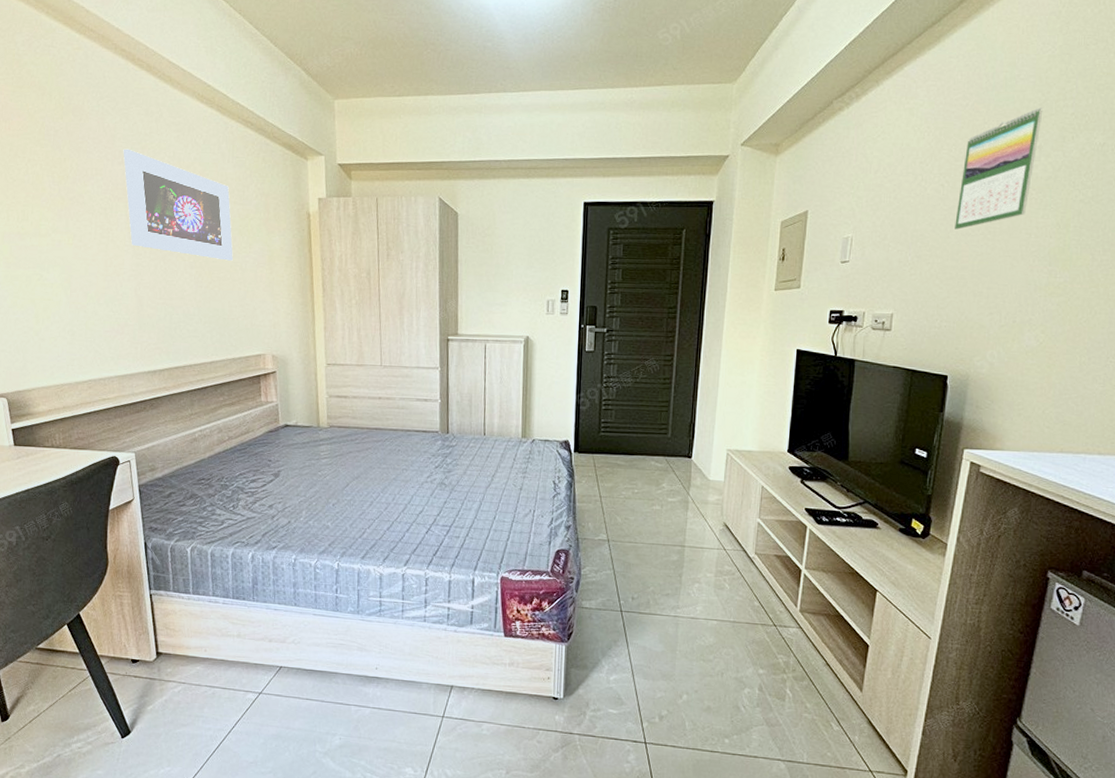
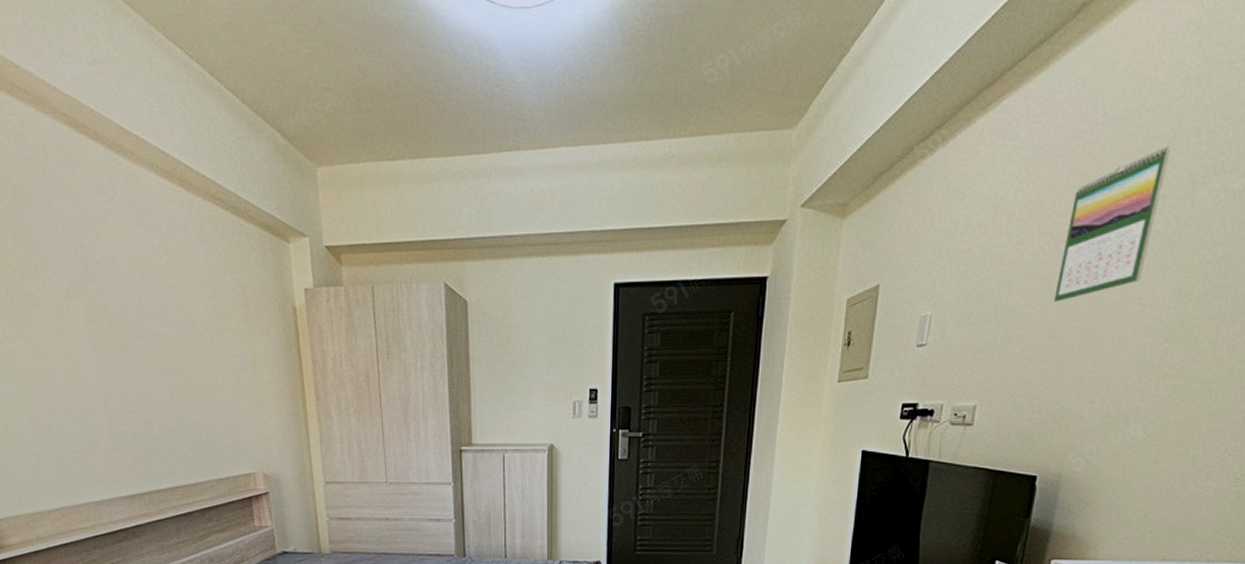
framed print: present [123,149,233,261] -> none [75,236,211,366]

